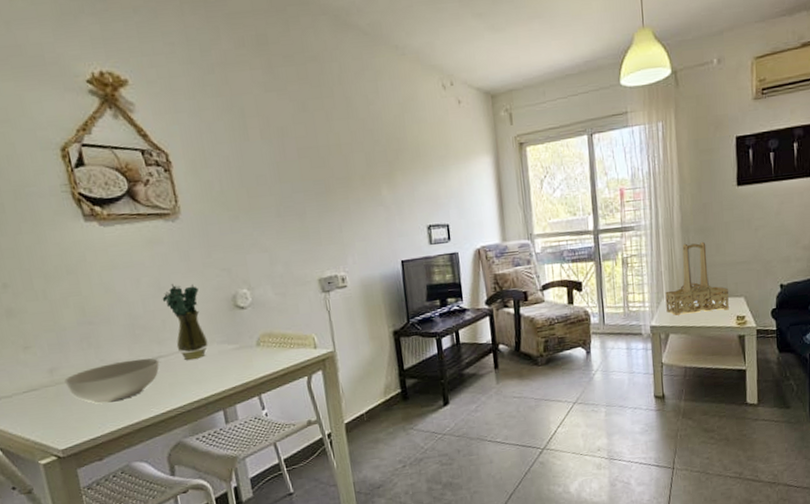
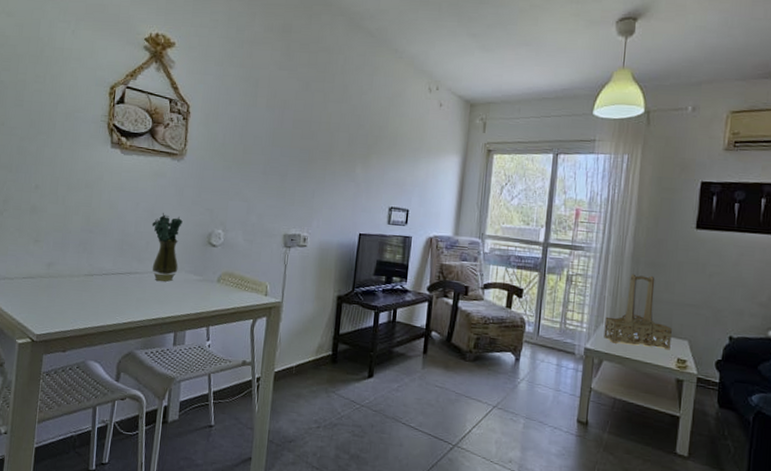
bowl: present [64,358,160,404] -> none [56,269,135,303]

